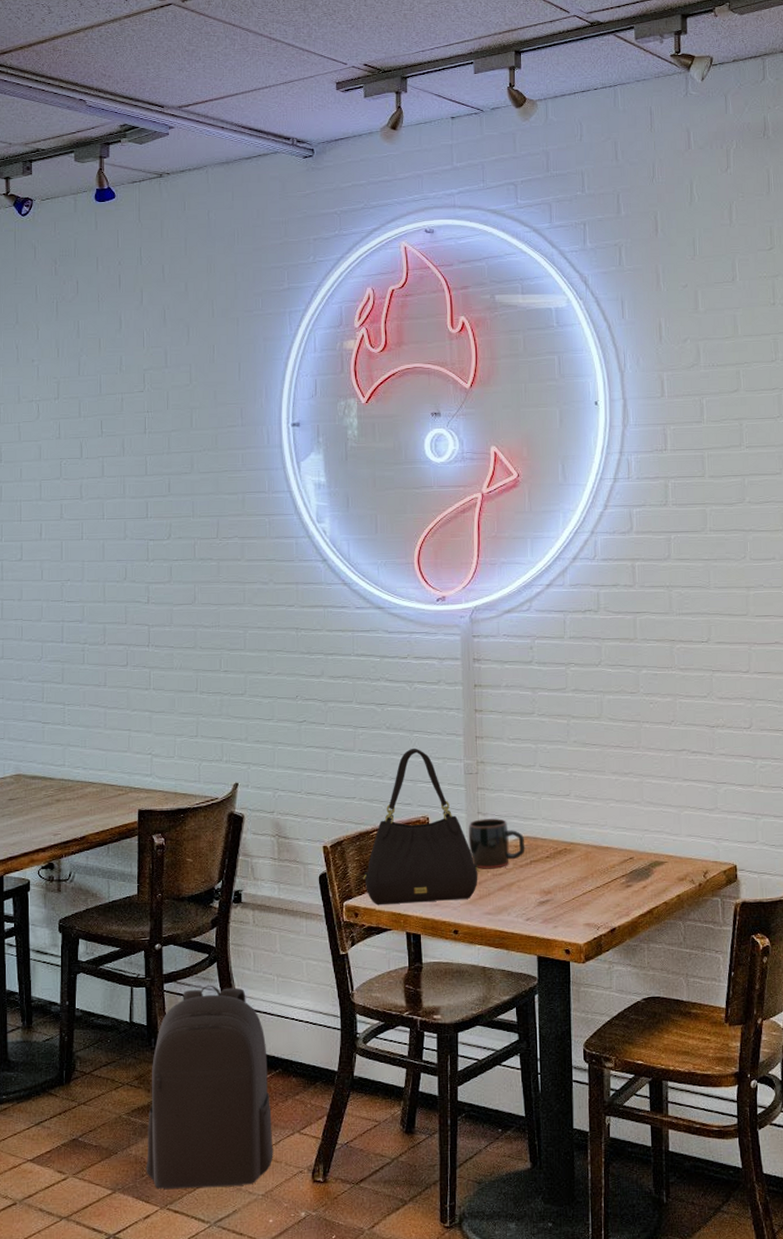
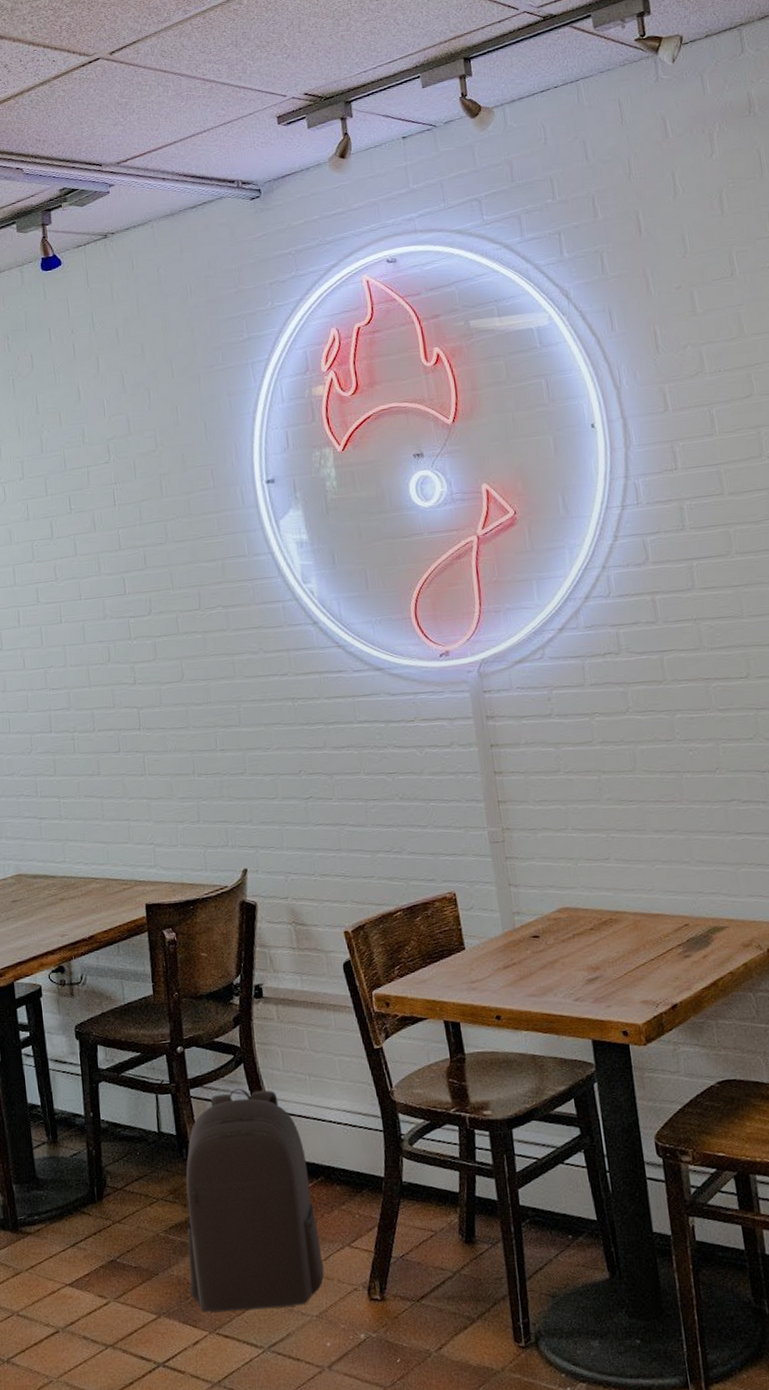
handbag: present [363,749,480,906] -> none [390,819,518,993]
mug: present [469,818,525,869] -> none [500,889,566,947]

